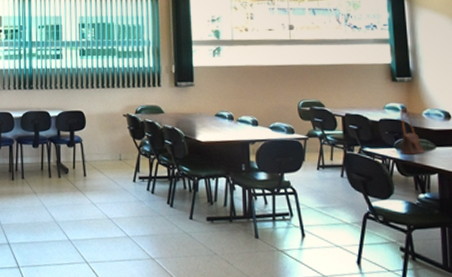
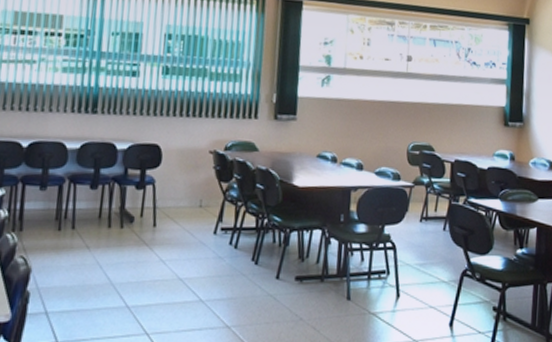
shoulder bag: present [399,109,425,156] -> none [504,156,527,208]

